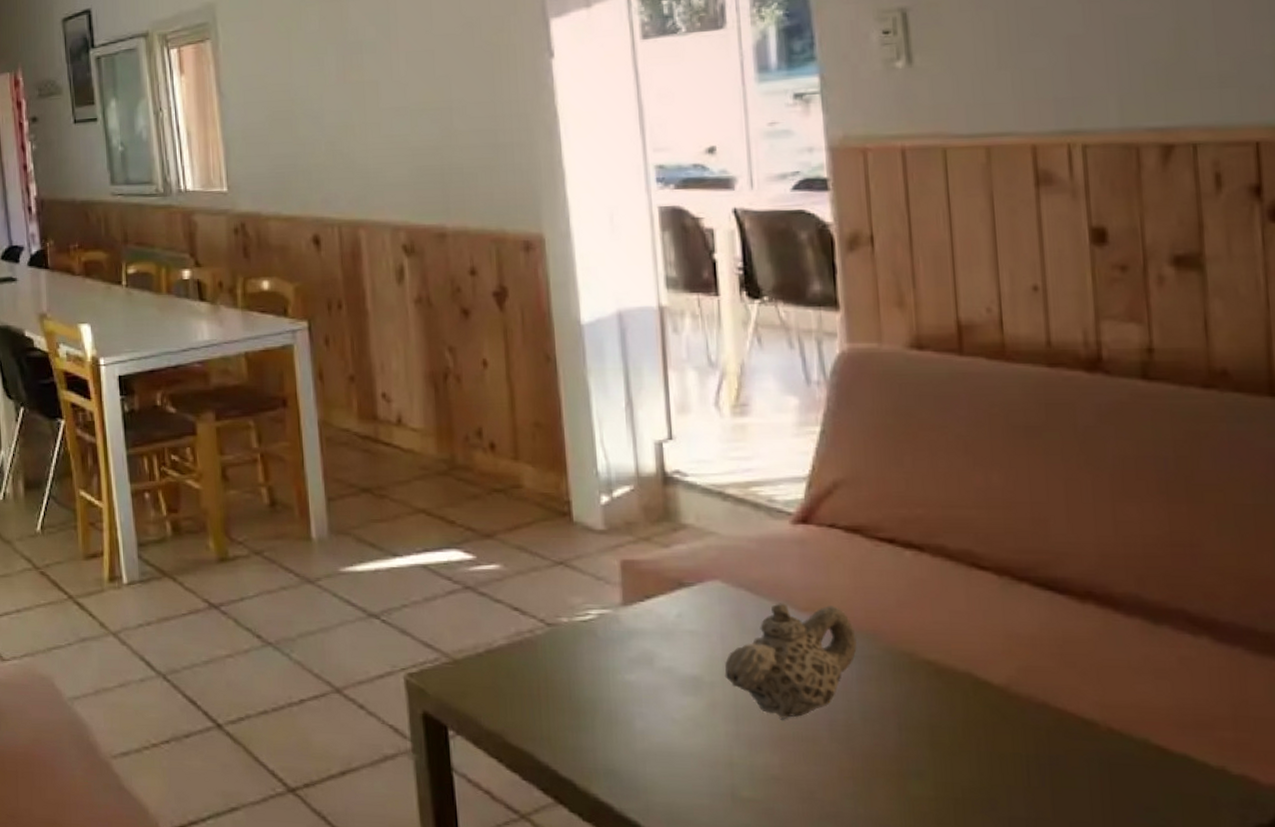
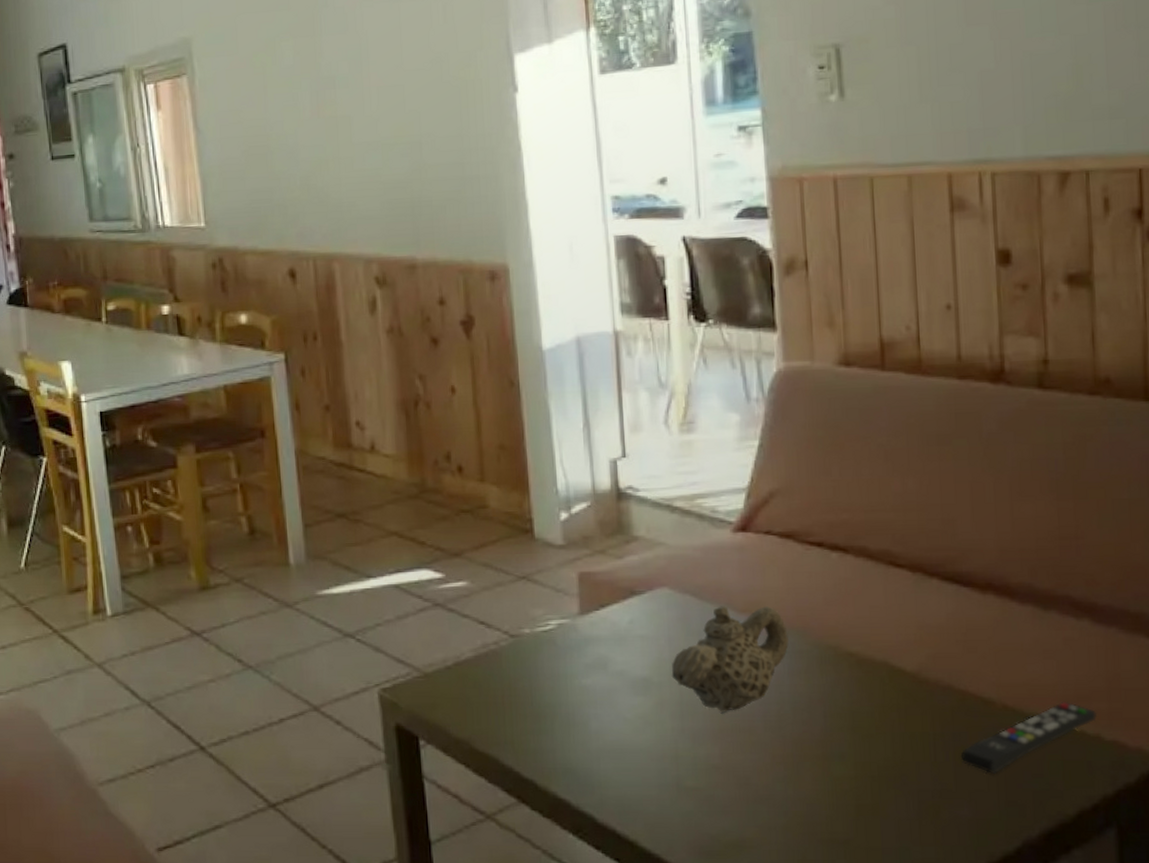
remote control: none [1058,727,1221,804] -> present [960,701,1097,774]

